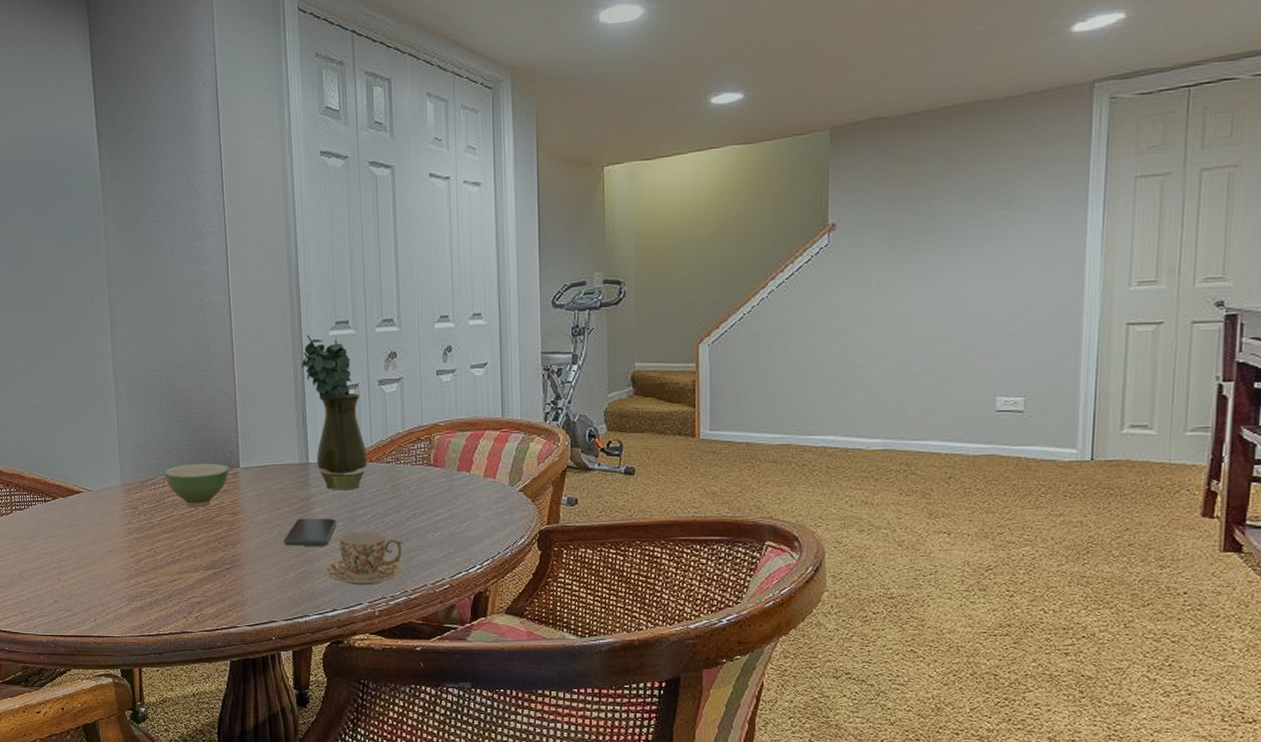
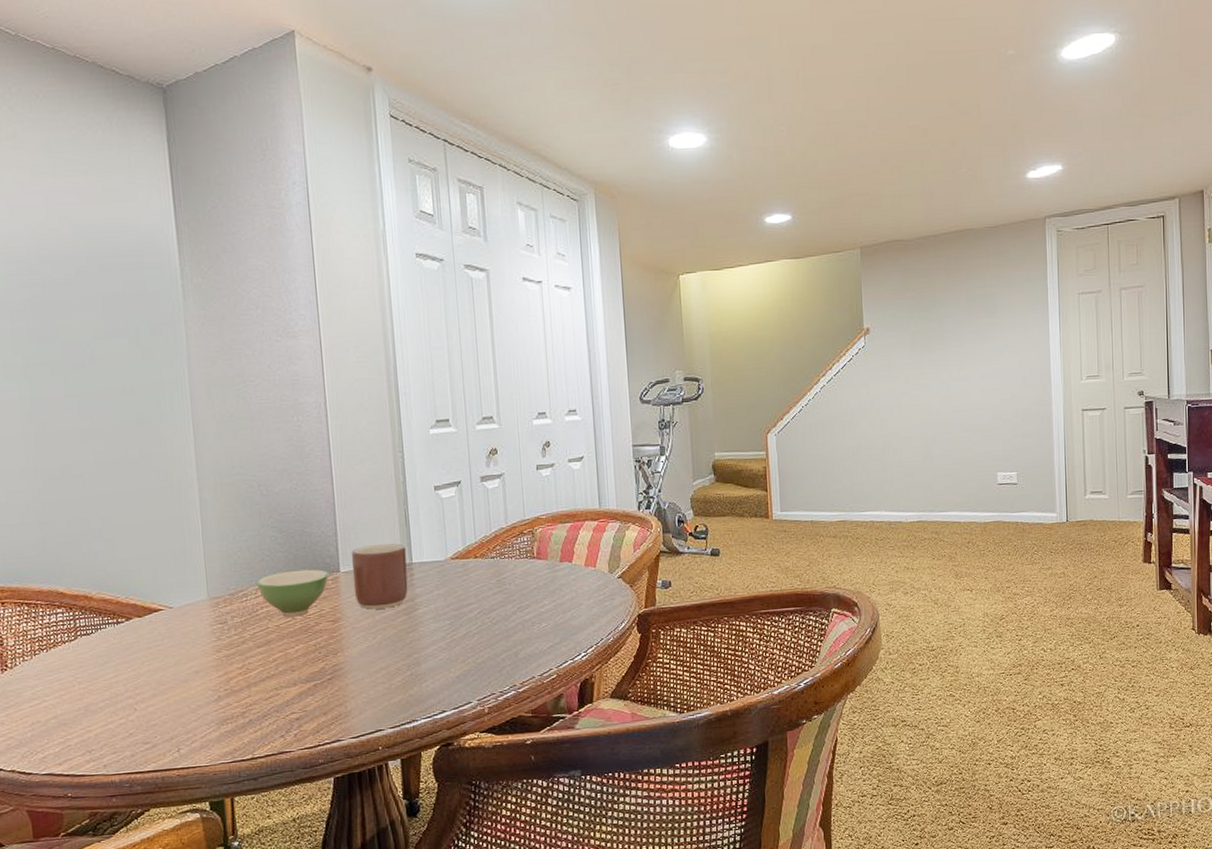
mug: none [250,442,304,505] -> present [351,543,408,610]
smartphone: present [283,518,337,546] -> none [388,618,443,650]
vase: present [301,335,368,490] -> none [402,434,472,589]
teacup: present [322,530,405,586] -> none [429,627,513,684]

